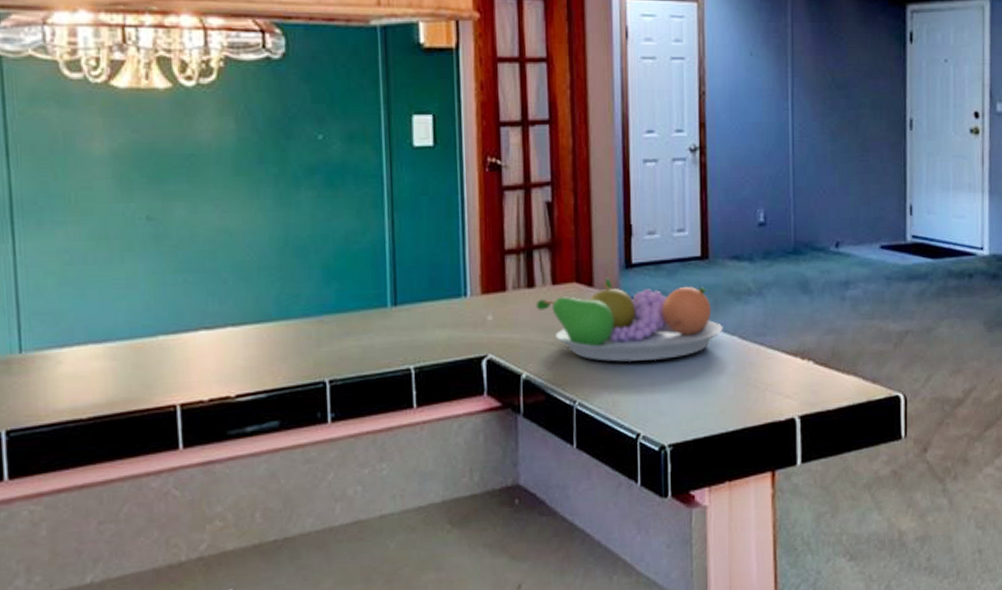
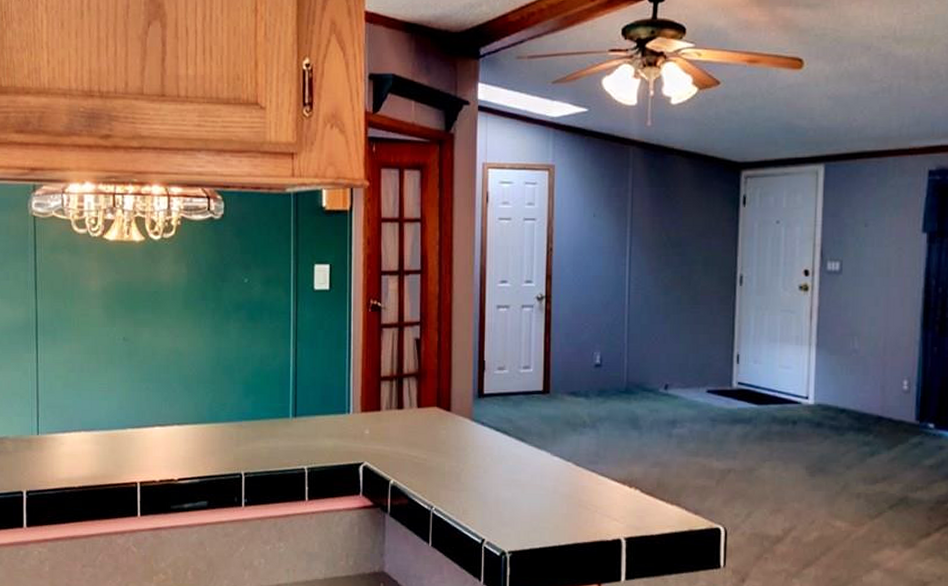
fruit bowl: present [536,277,723,362] -> none [404,404,560,479]

